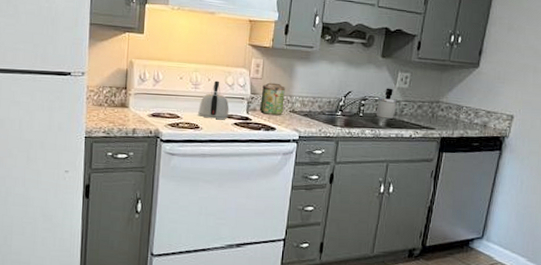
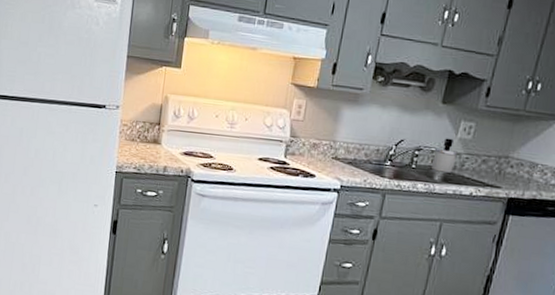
kettle: present [198,80,229,120] -> none [232,120,266,163]
canister: present [260,82,285,116] -> none [299,125,329,162]

